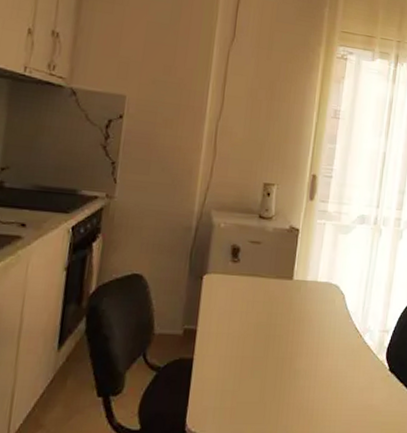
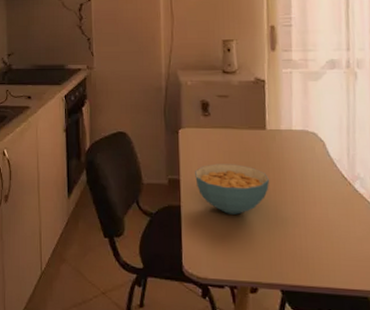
cereal bowl: none [213,313,288,367] -> present [195,163,269,215]

